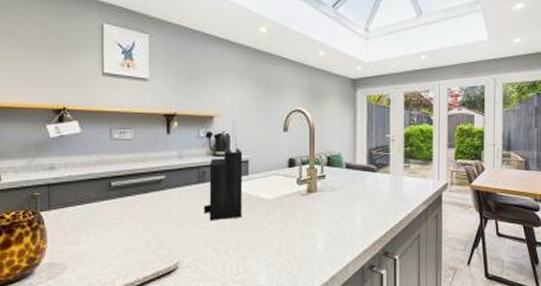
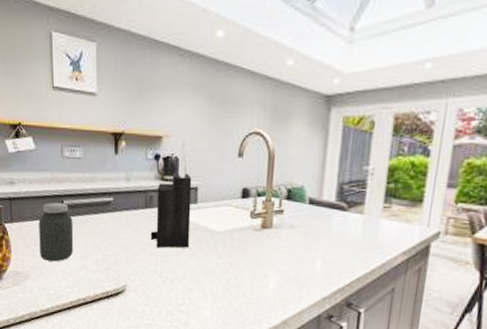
jar: none [82,184,122,247] -> present [38,202,74,262]

